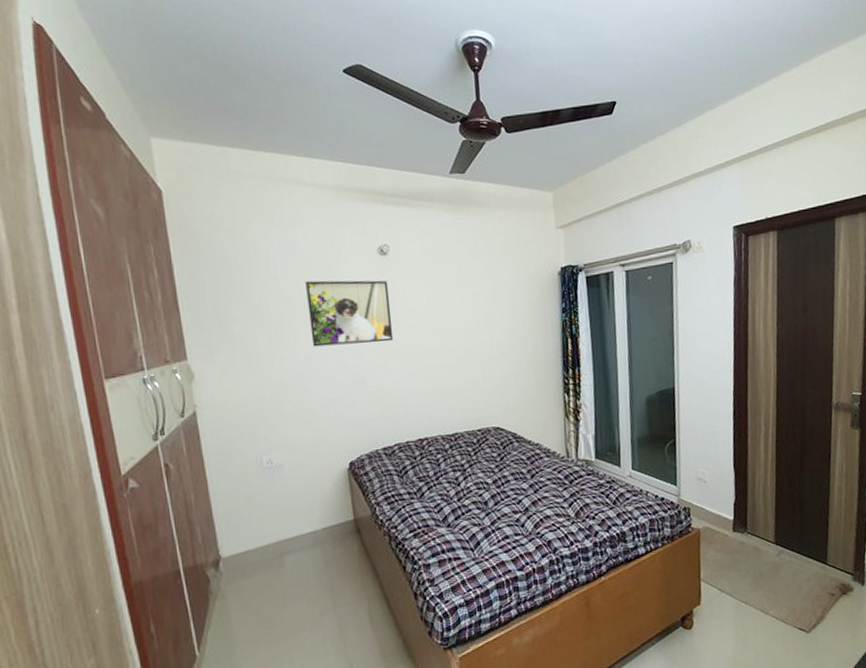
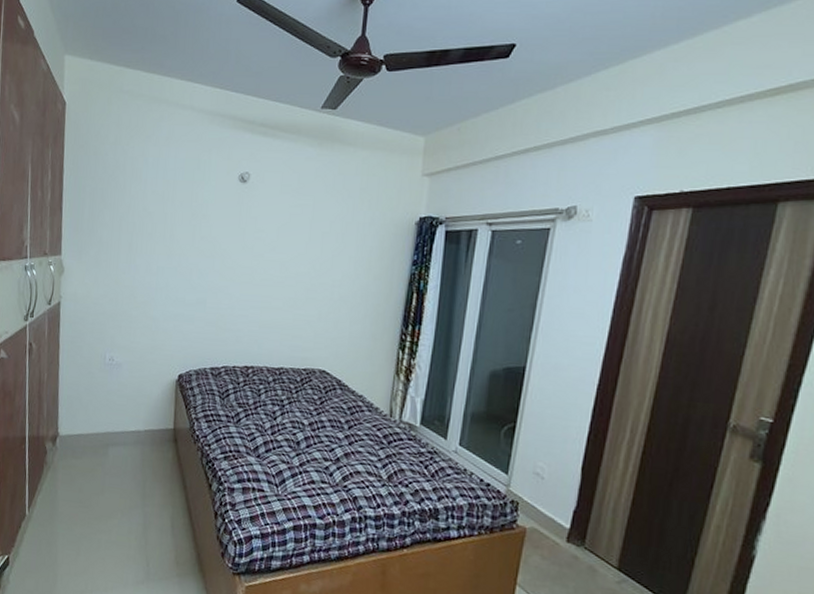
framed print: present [305,280,394,347] -> none [165,199,243,267]

